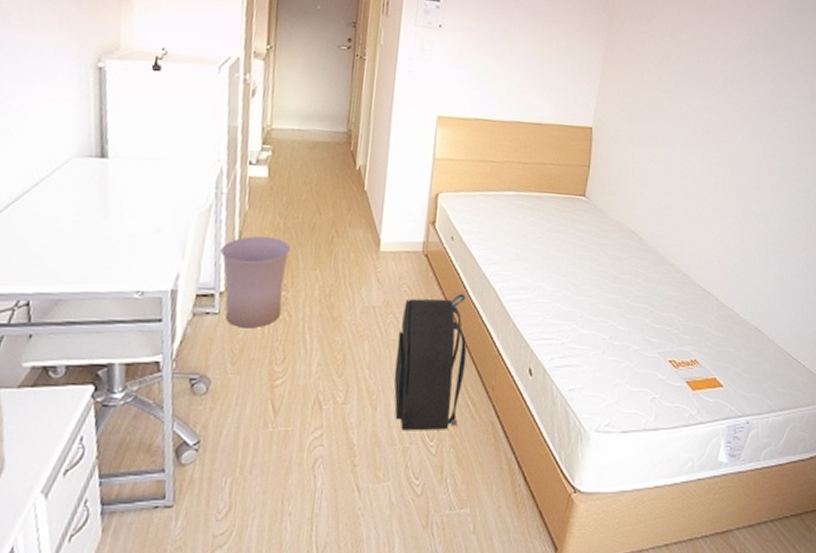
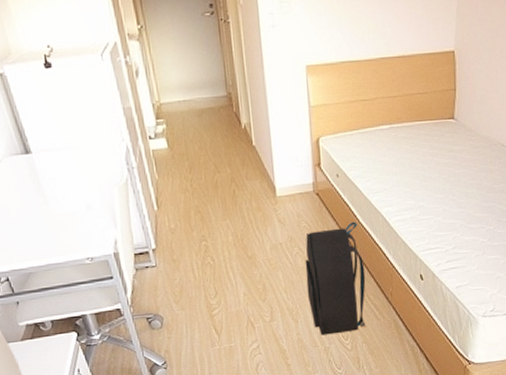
waste bin: present [221,235,291,329] -> none [145,198,206,275]

